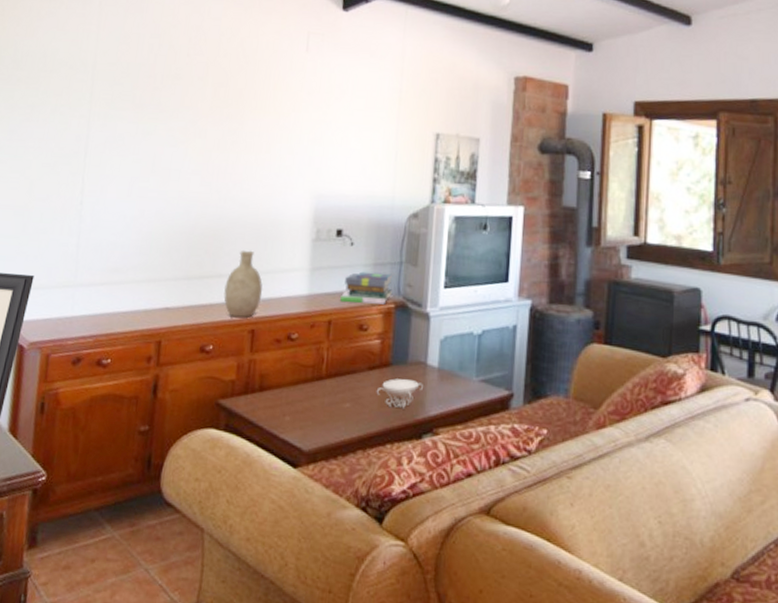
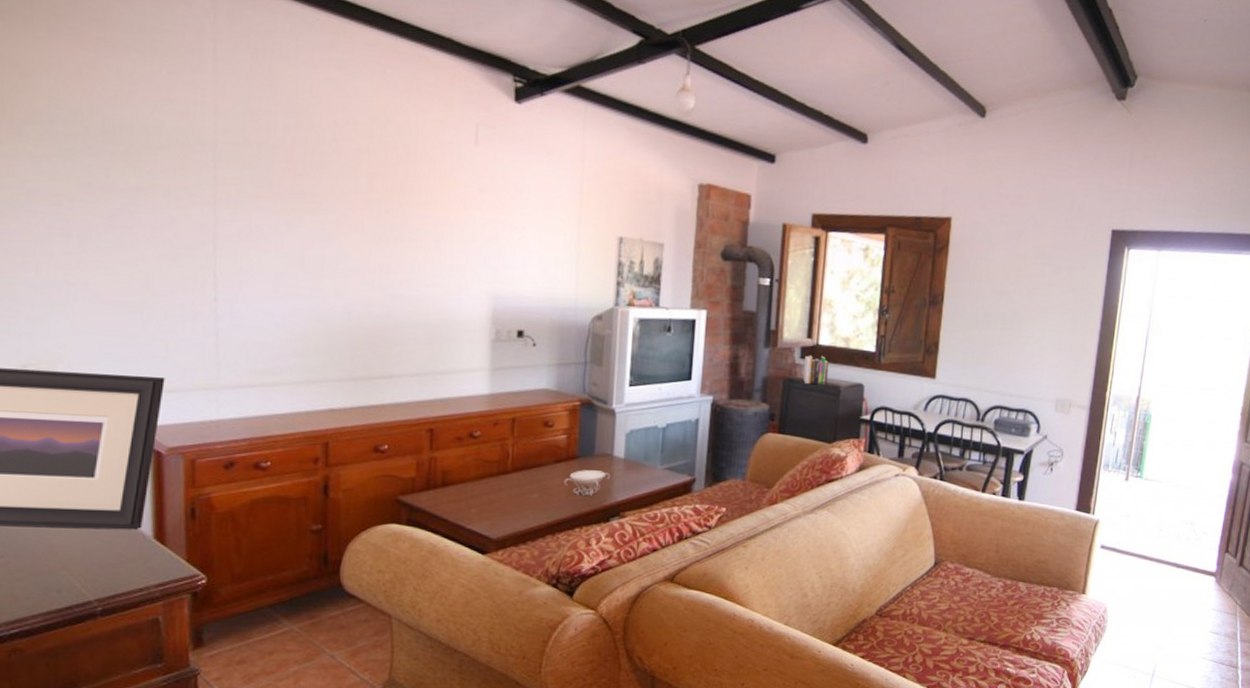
decorative vase: present [223,250,263,319] -> none [396,350,440,418]
books: present [340,271,392,305] -> none [524,371,577,402]
books: none [629,255,659,290] -> present [802,355,829,386]

